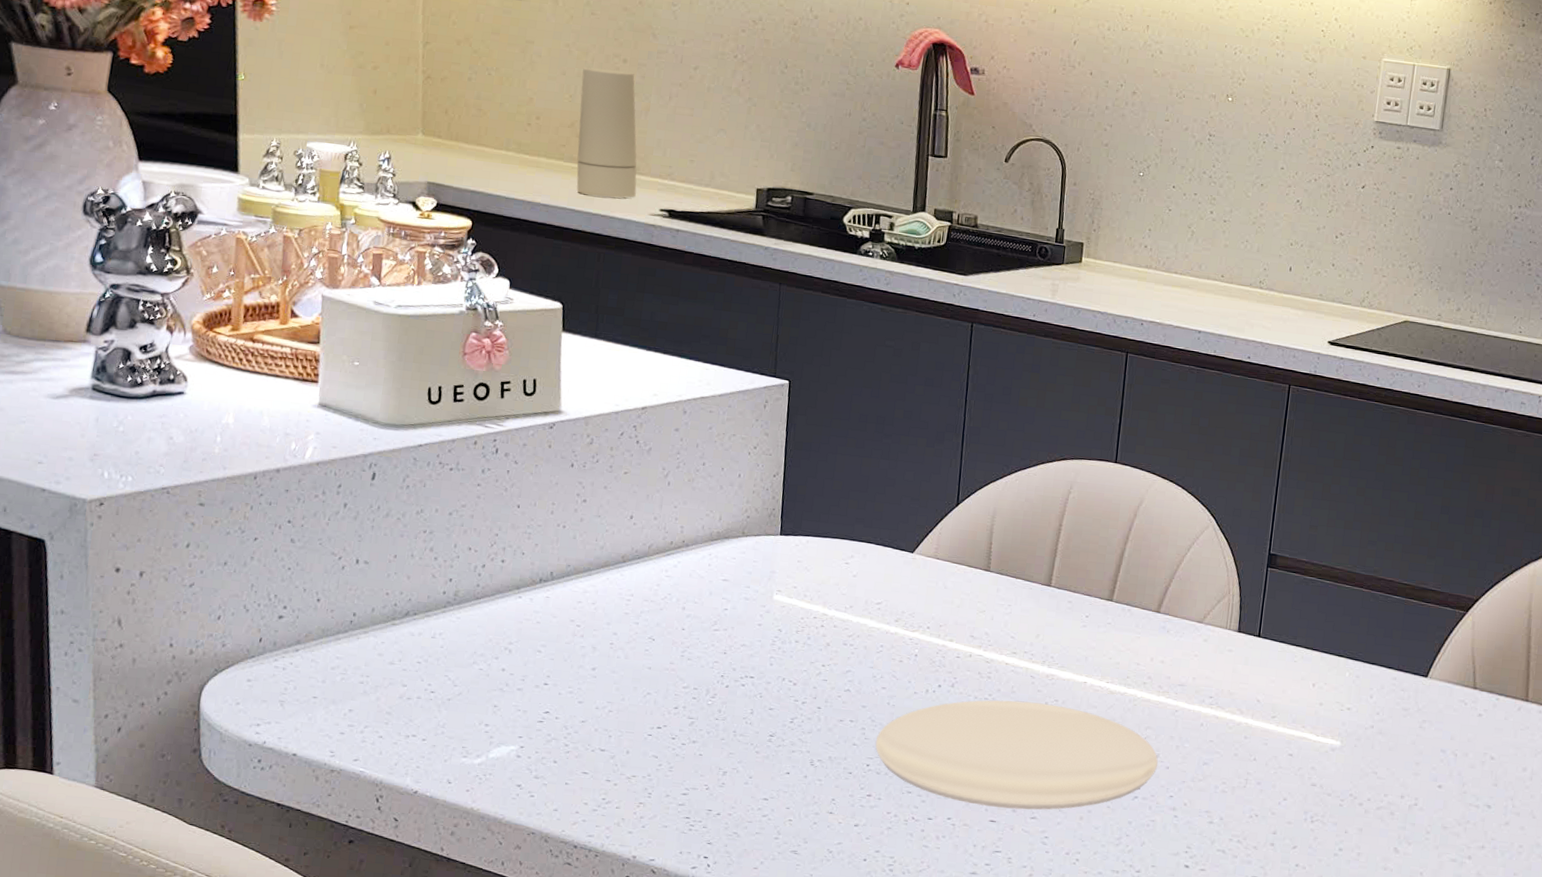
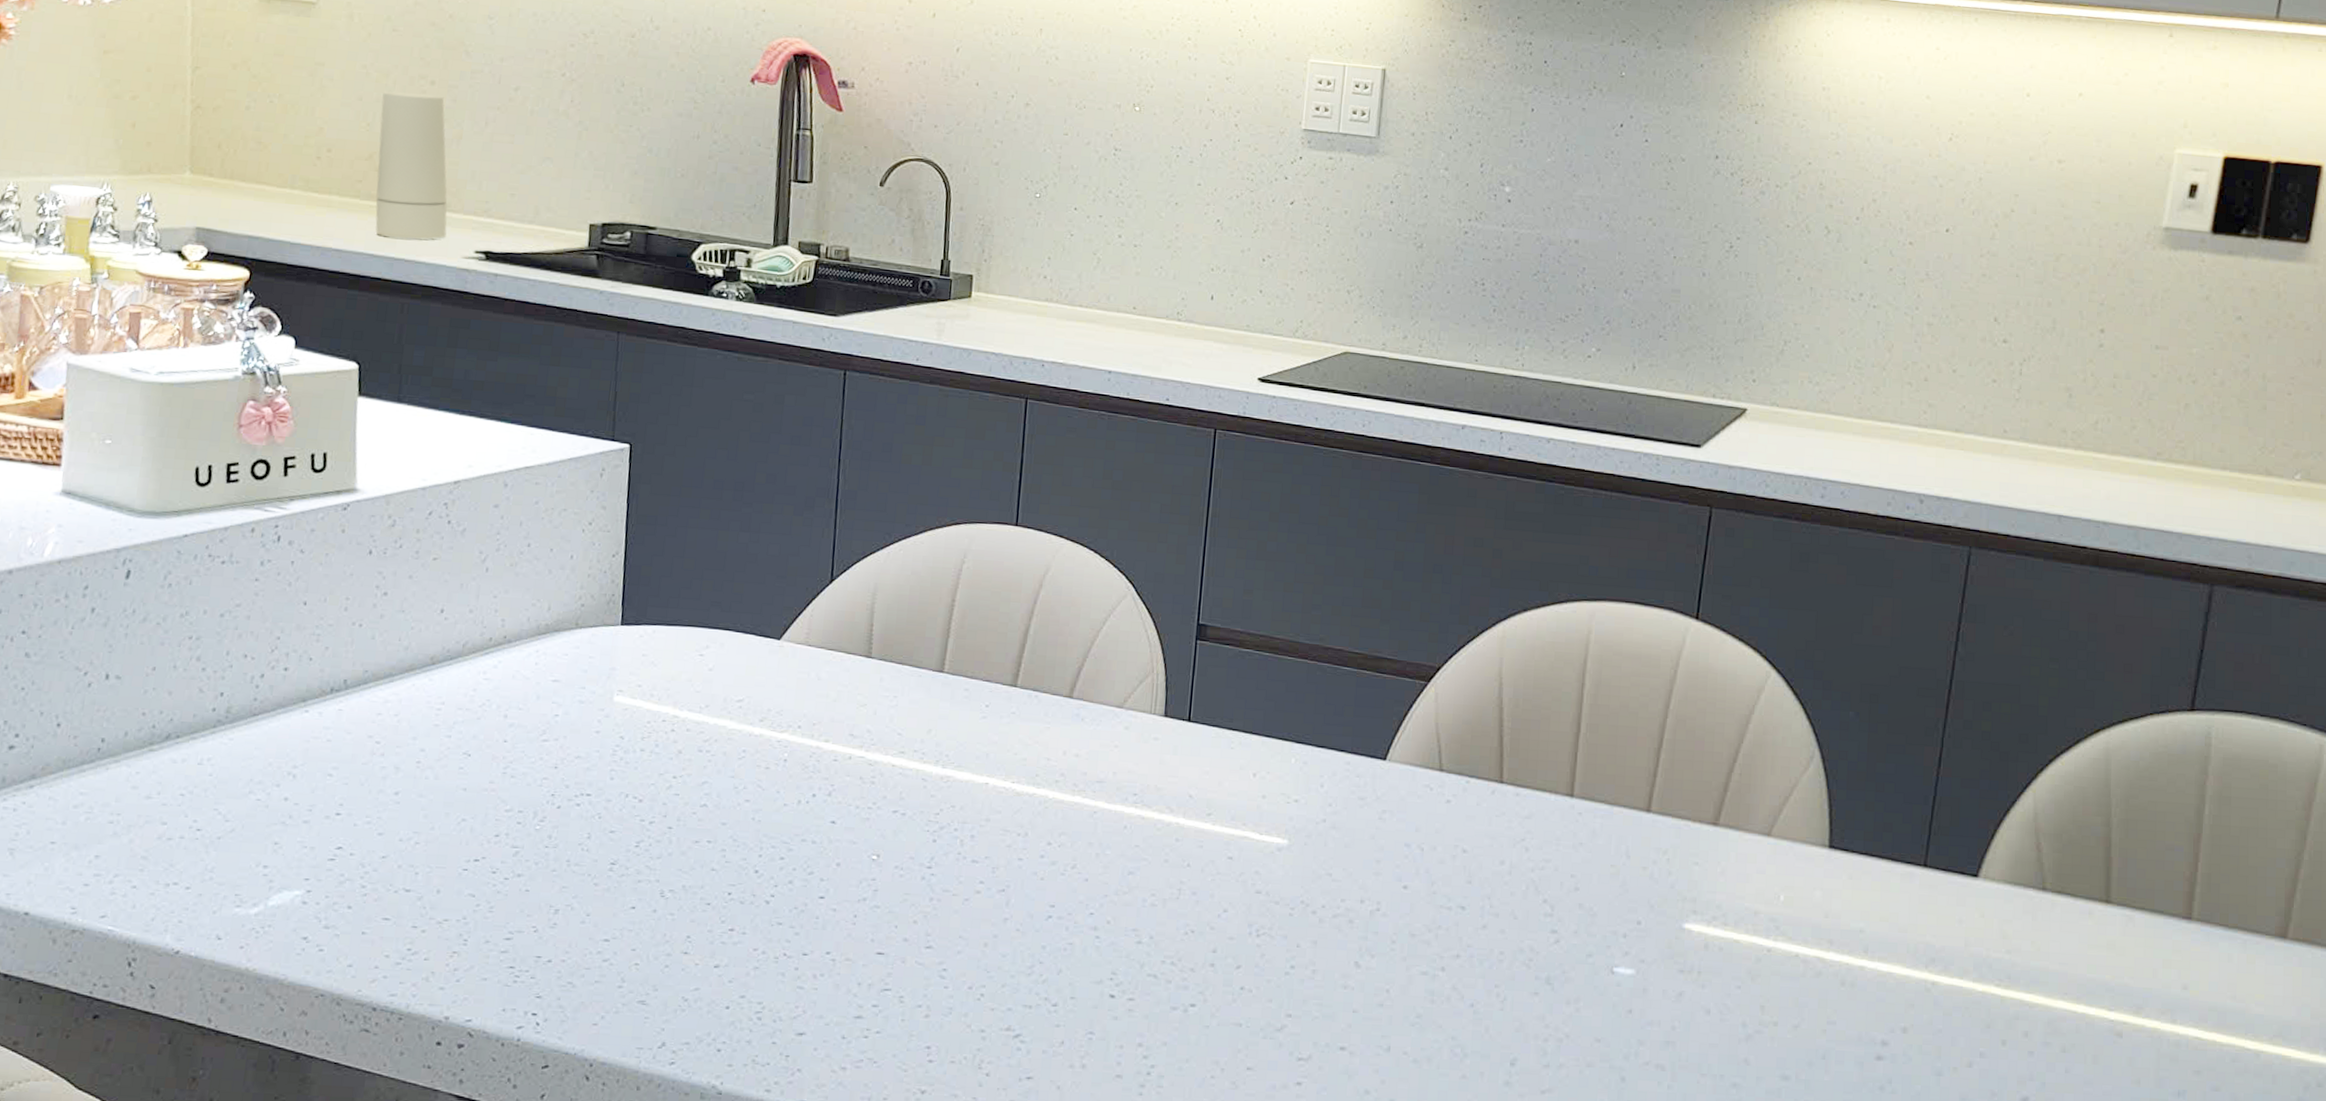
plate: present [875,700,1158,810] -> none [737,808,1075,938]

